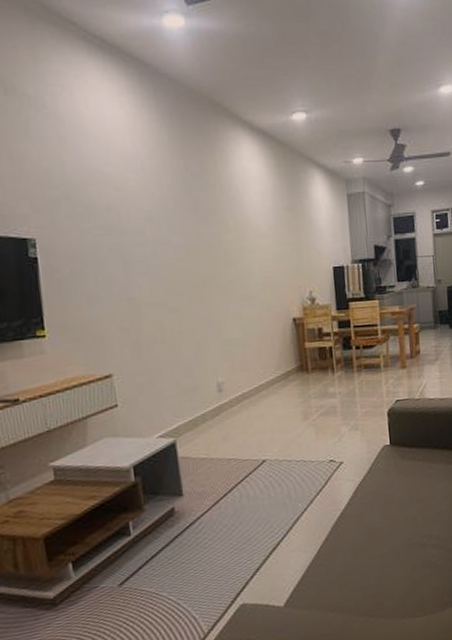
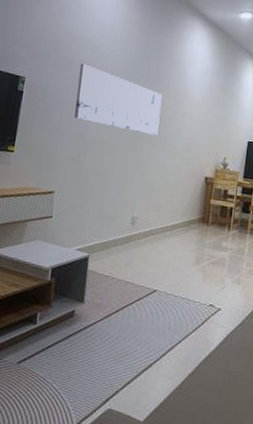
wall art: none [105,208,225,282] -> present [74,63,163,135]

